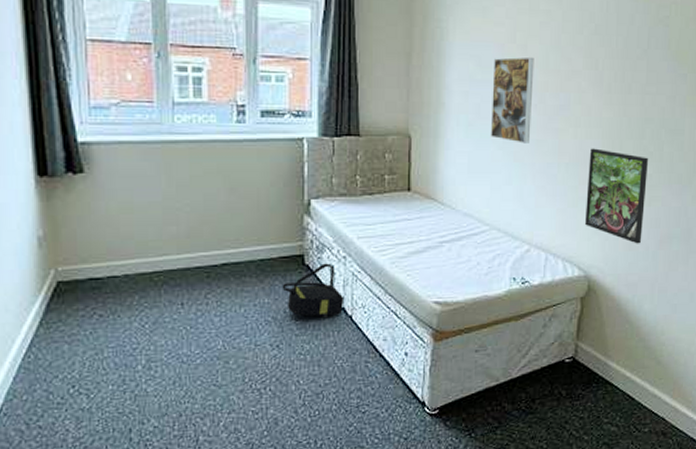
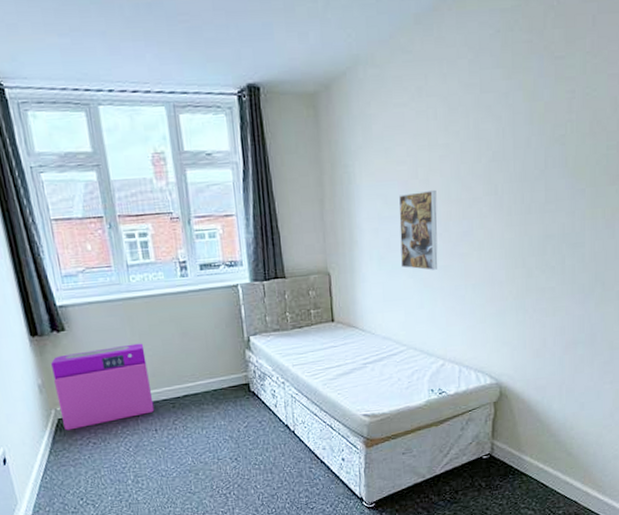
air purifier: none [59,196,184,297] -> present [51,343,155,431]
backpack: present [282,263,345,318] -> none [234,389,287,434]
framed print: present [585,148,649,244] -> none [493,268,552,352]

